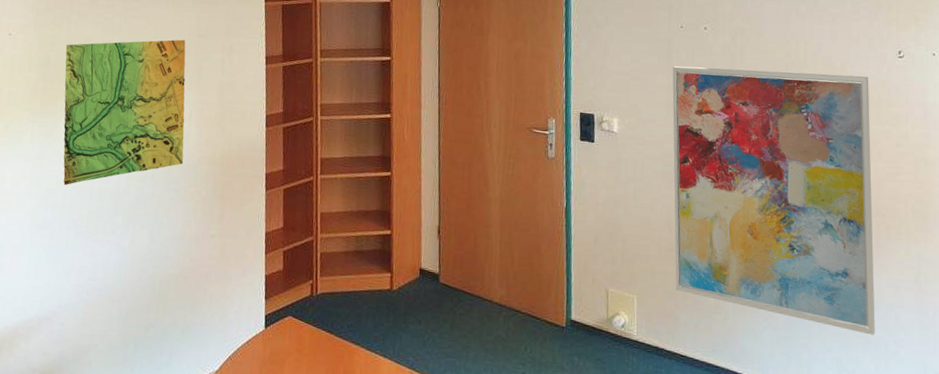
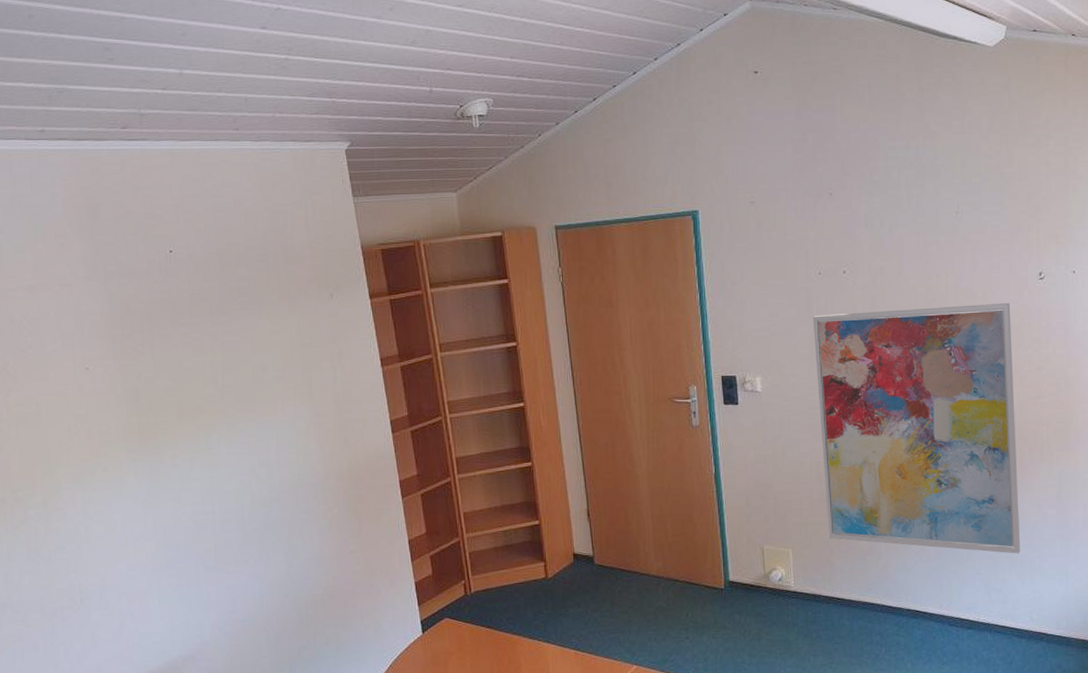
map: present [63,39,186,186] -> none [154,351,309,522]

